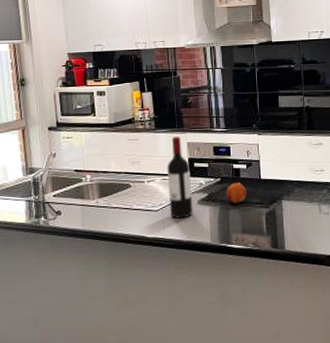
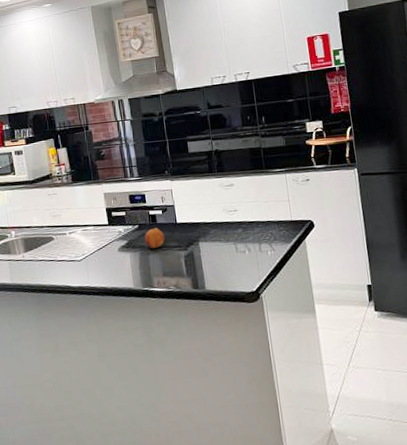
wine bottle: present [167,136,193,219] -> none [86,188,115,267]

